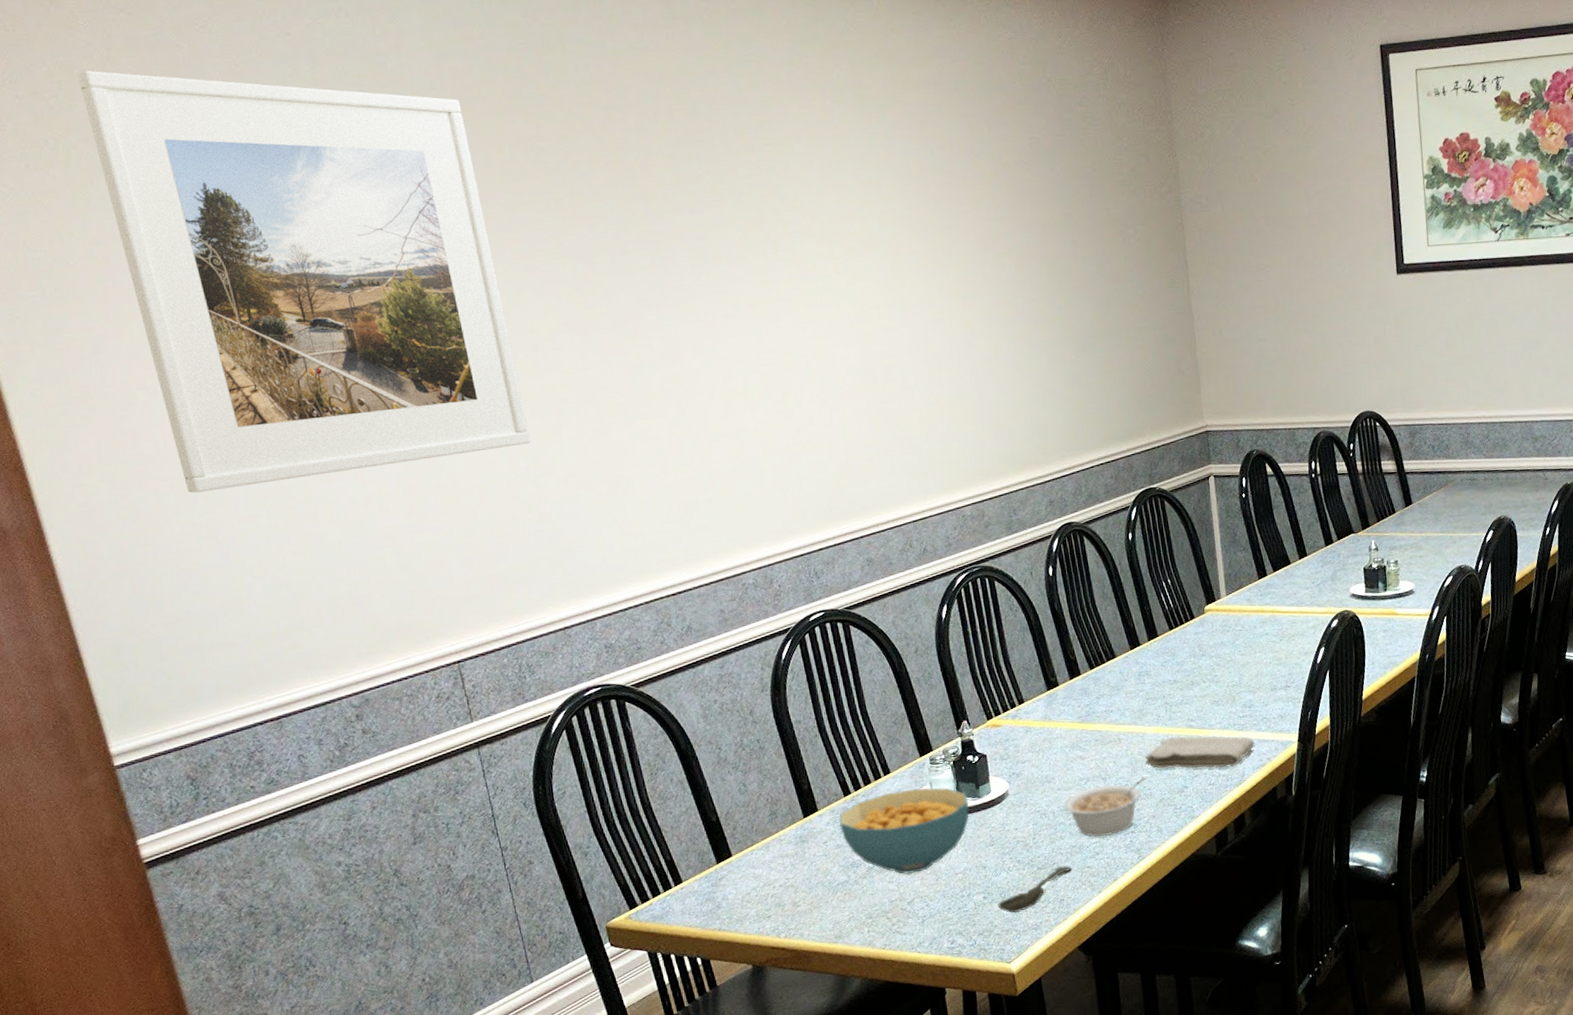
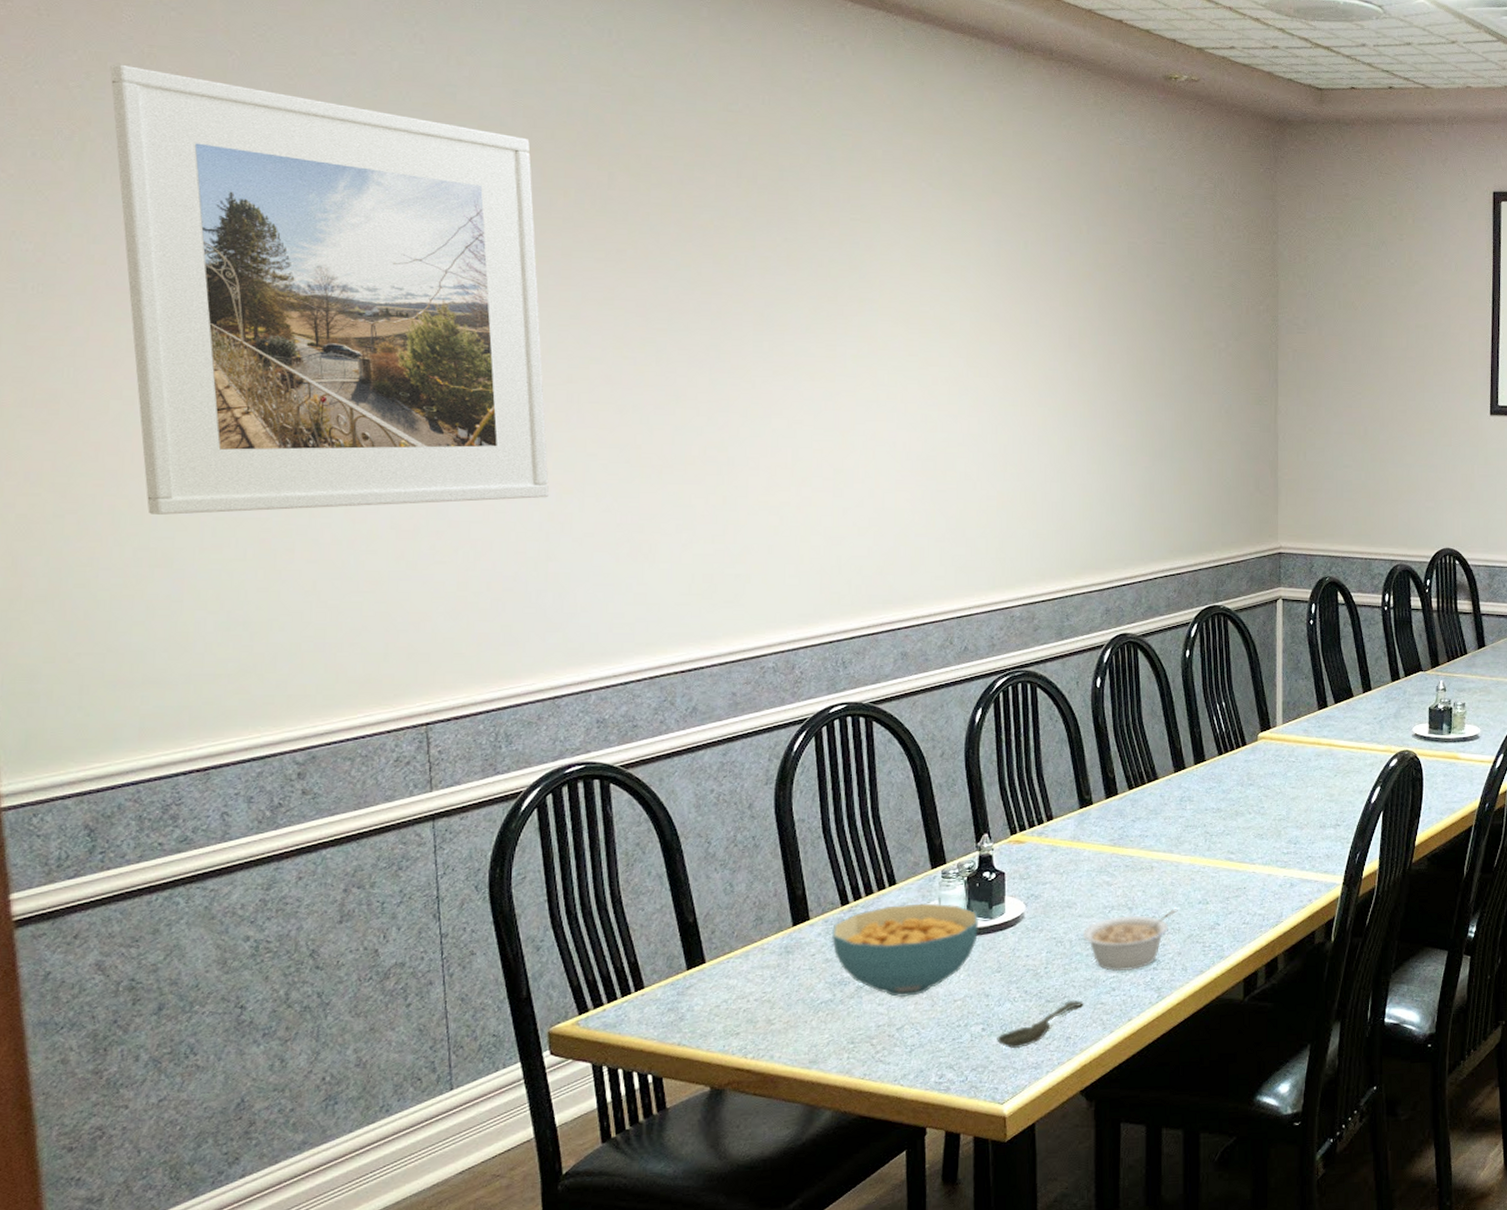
washcloth: present [1145,736,1255,769] -> none [1177,869,1297,907]

